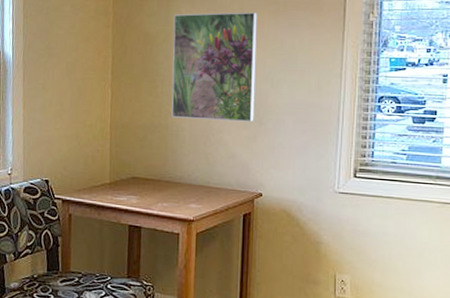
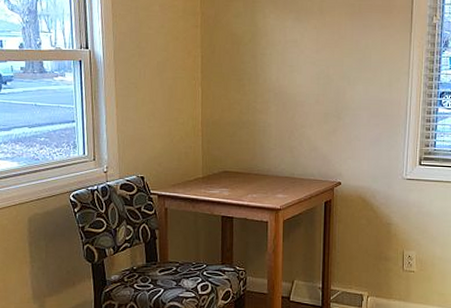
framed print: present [171,12,257,122] -> none [258,13,335,117]

